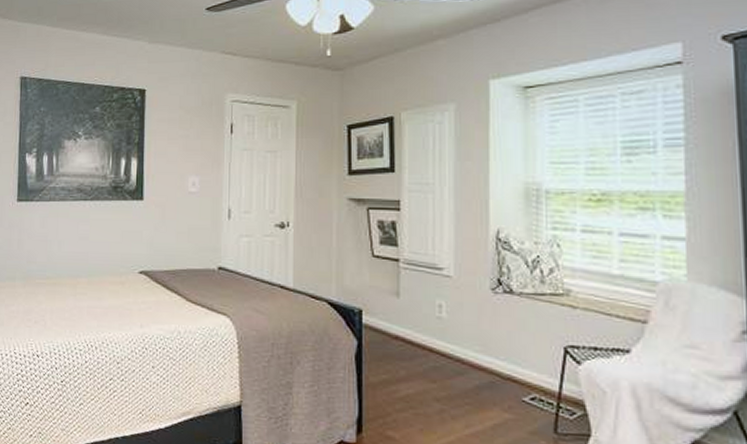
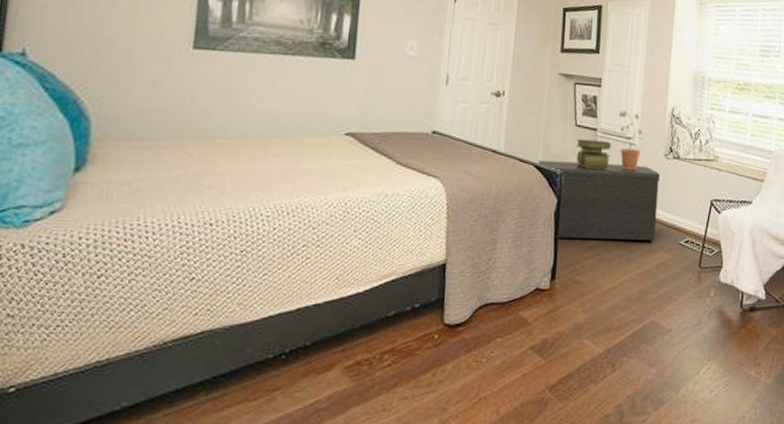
bench: none [332,296,488,394] -> present [538,160,660,240]
stack of books: none [375,271,419,307] -> present [576,139,611,169]
potted plant: none [425,237,458,308] -> present [619,111,642,171]

